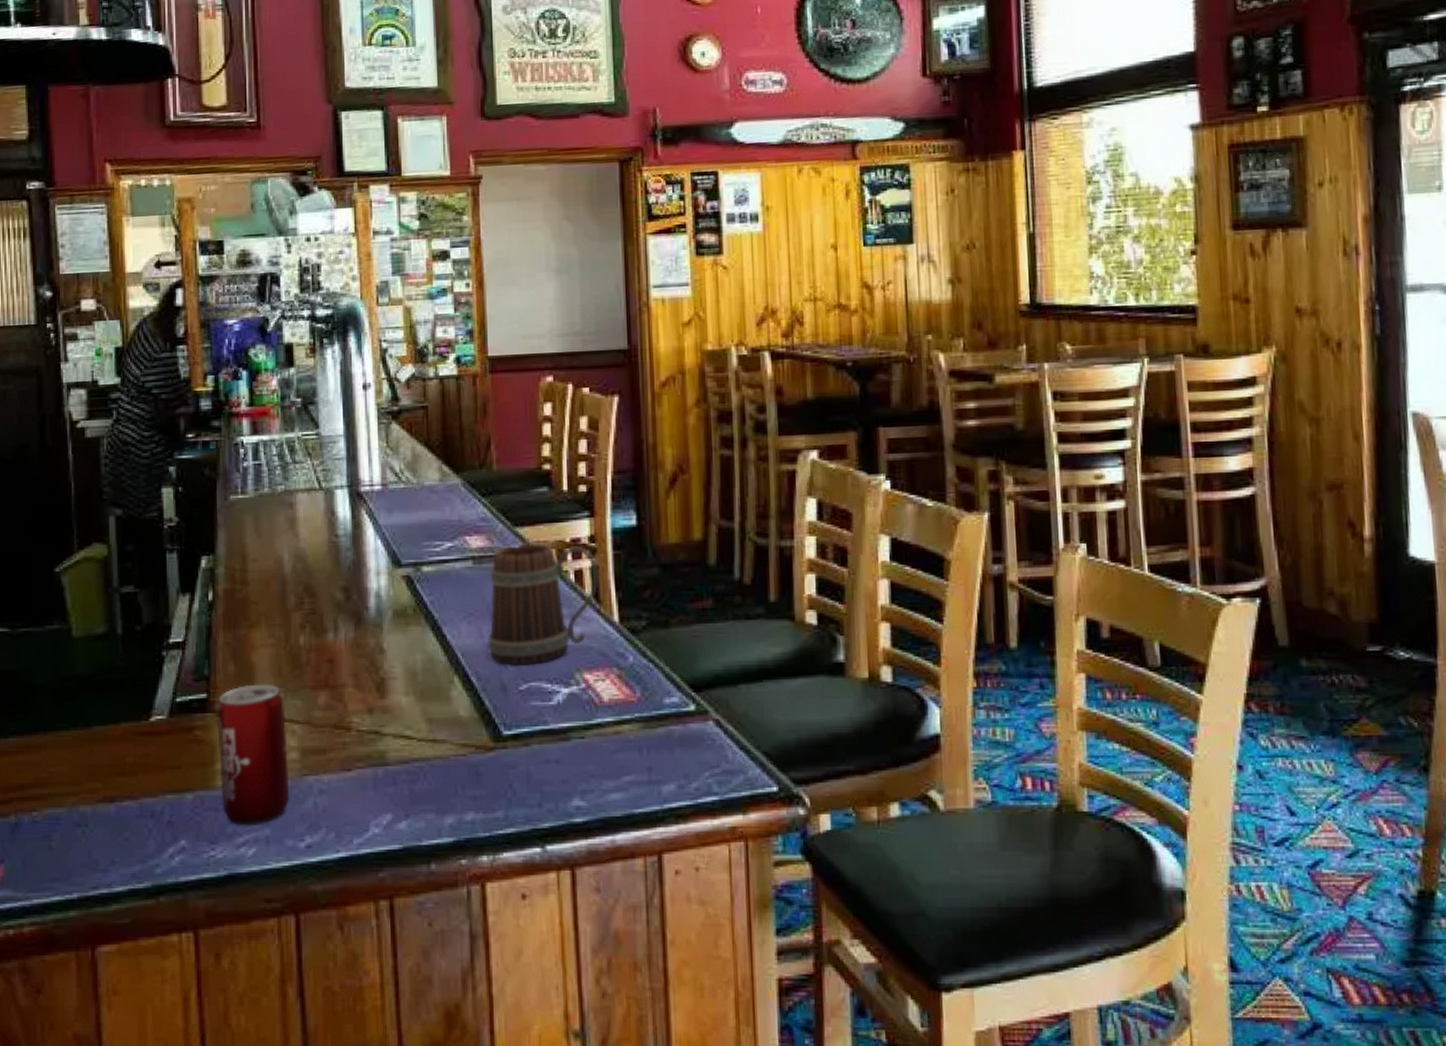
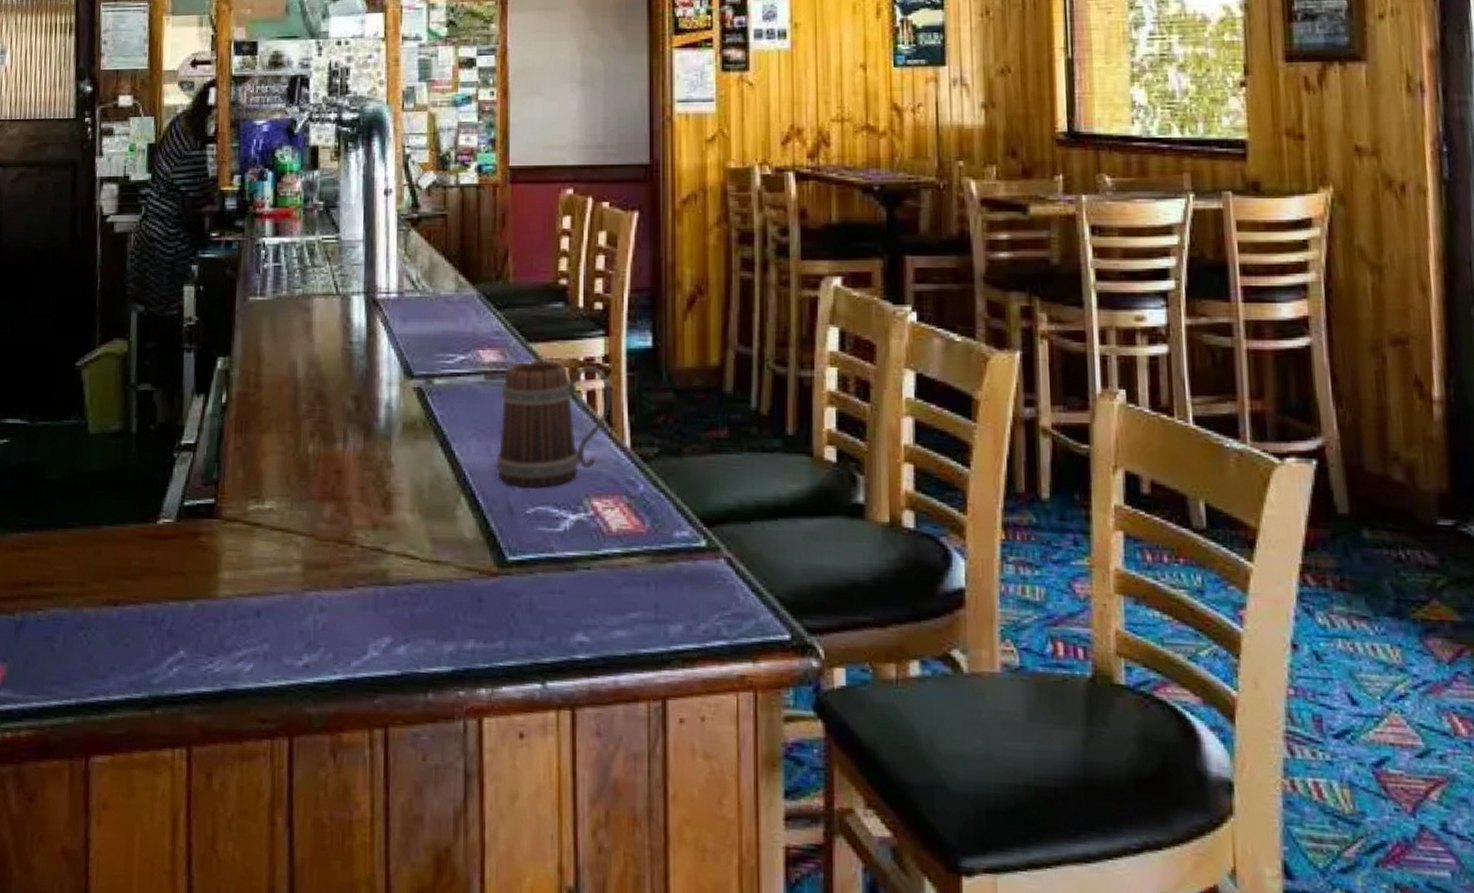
beer can: present [216,683,290,826] -> none [222,491,291,640]

